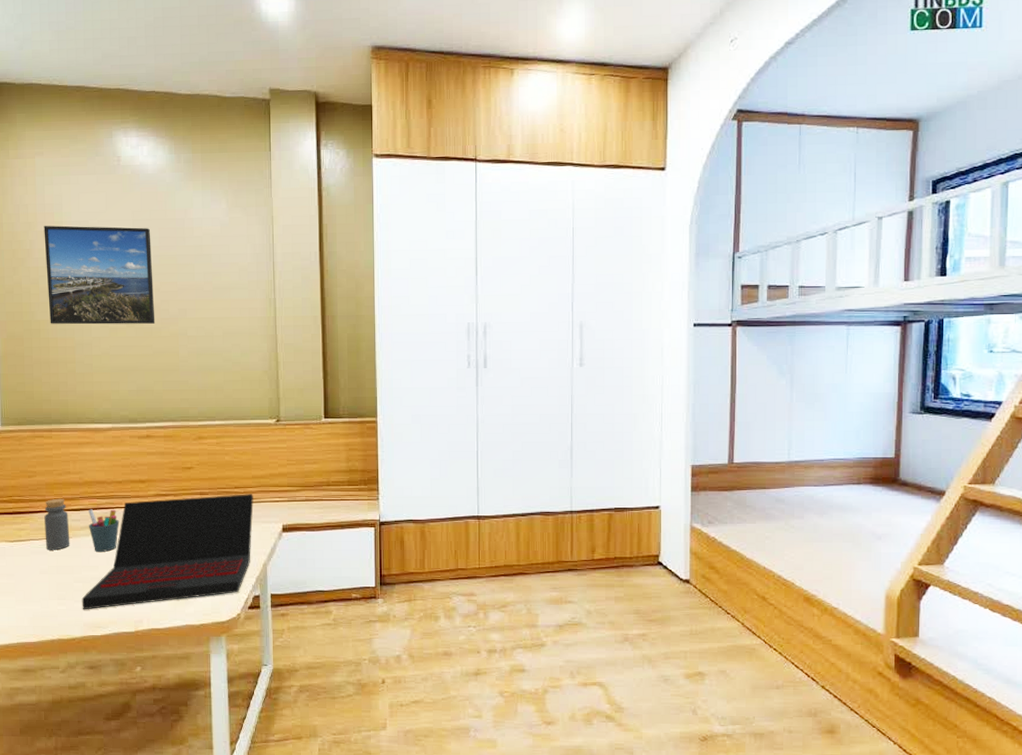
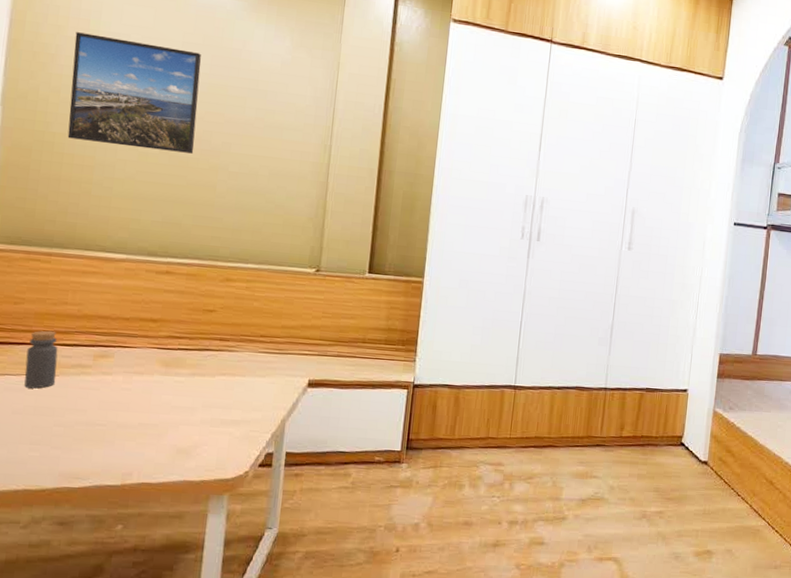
laptop: present [81,494,254,610] -> none [59,341,280,458]
pen holder: present [88,509,120,552] -> none [81,346,121,394]

